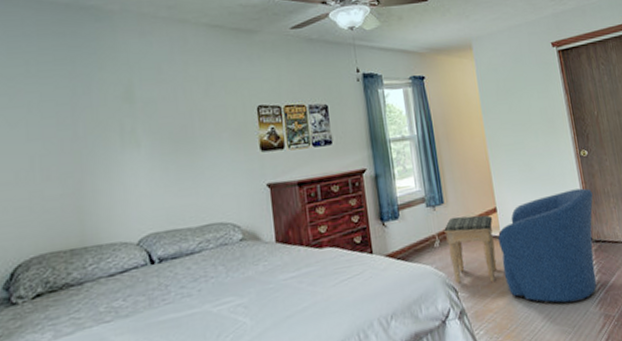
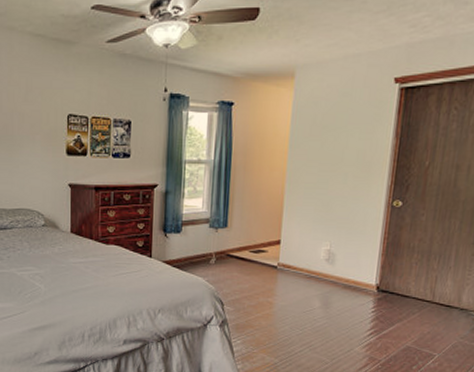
footstool: present [444,214,497,284] -> none [222,241,274,305]
armchair: present [498,188,597,305] -> none [273,237,394,340]

